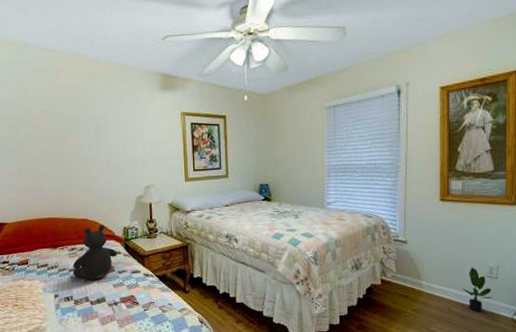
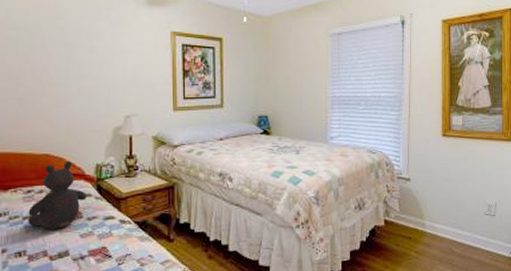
potted plant: present [462,267,492,312] -> none [463,205,491,252]

